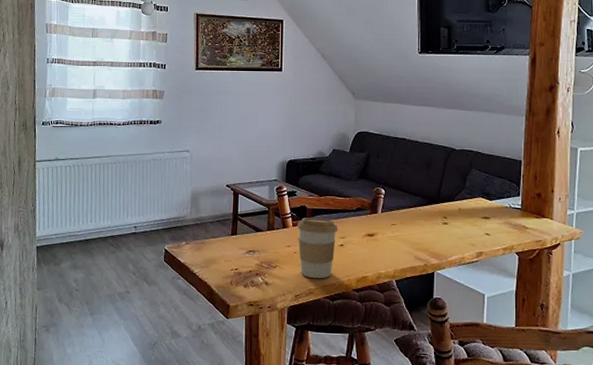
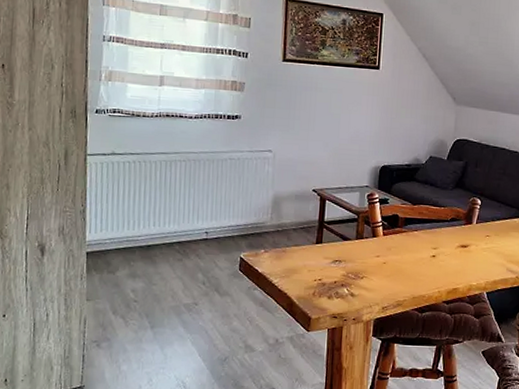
coffee cup: present [297,217,338,279] -> none [387,226,431,291]

